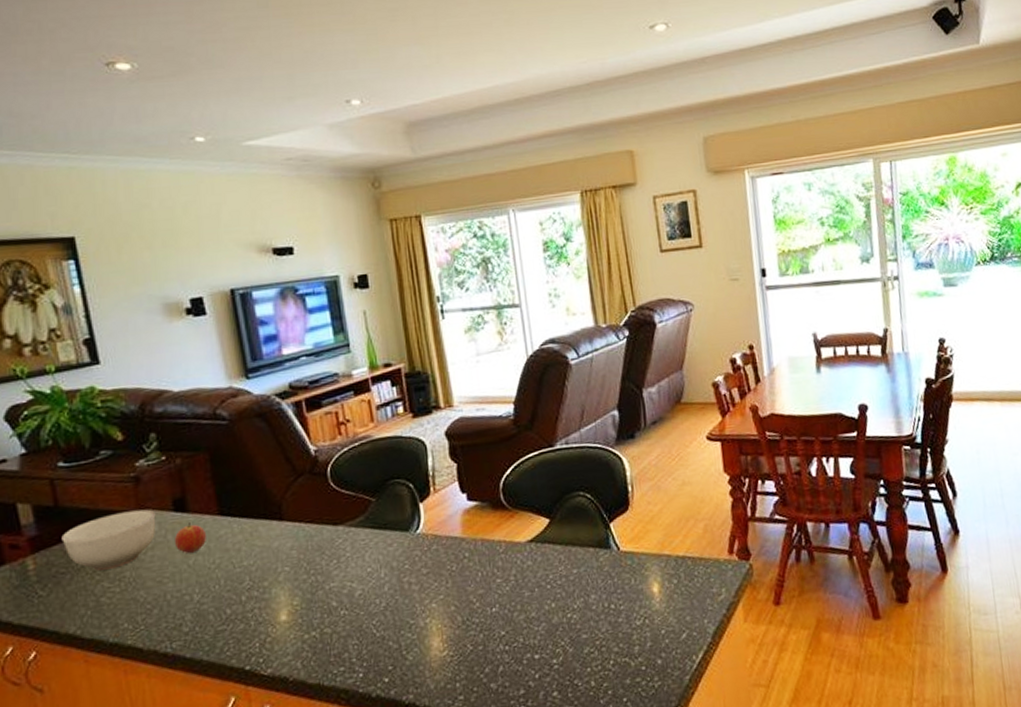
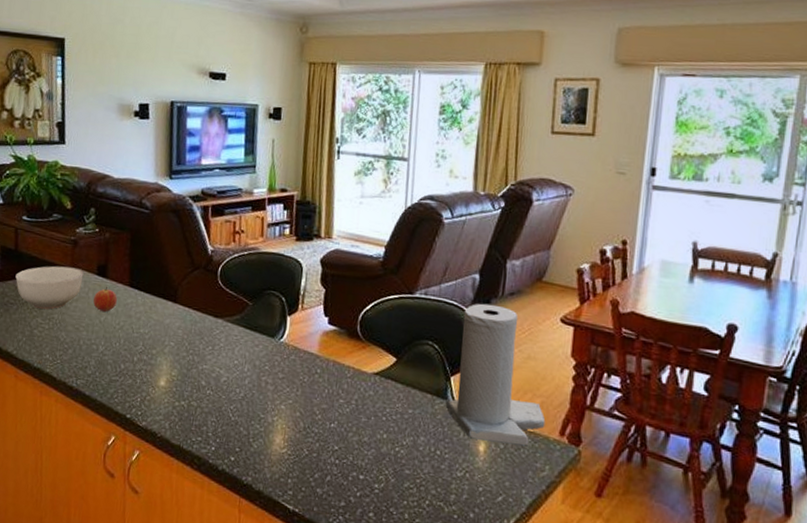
paper towel: none [609,438,713,582] -> present [445,303,546,446]

